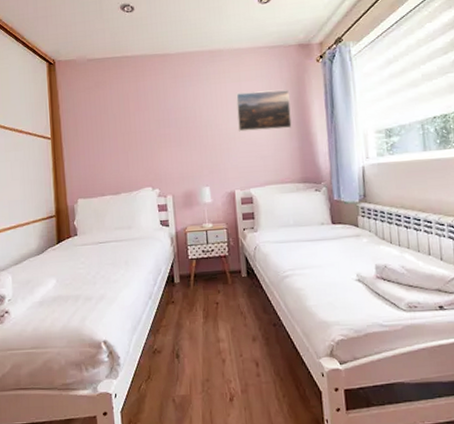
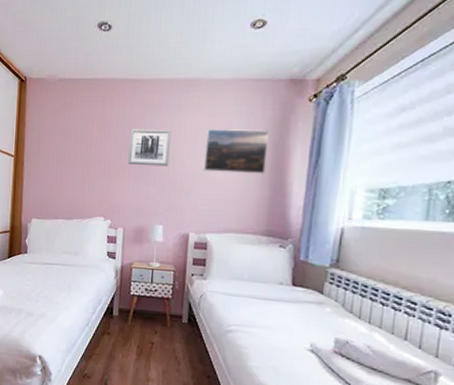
wall art: none [166,97,206,134] -> present [127,129,171,166]

